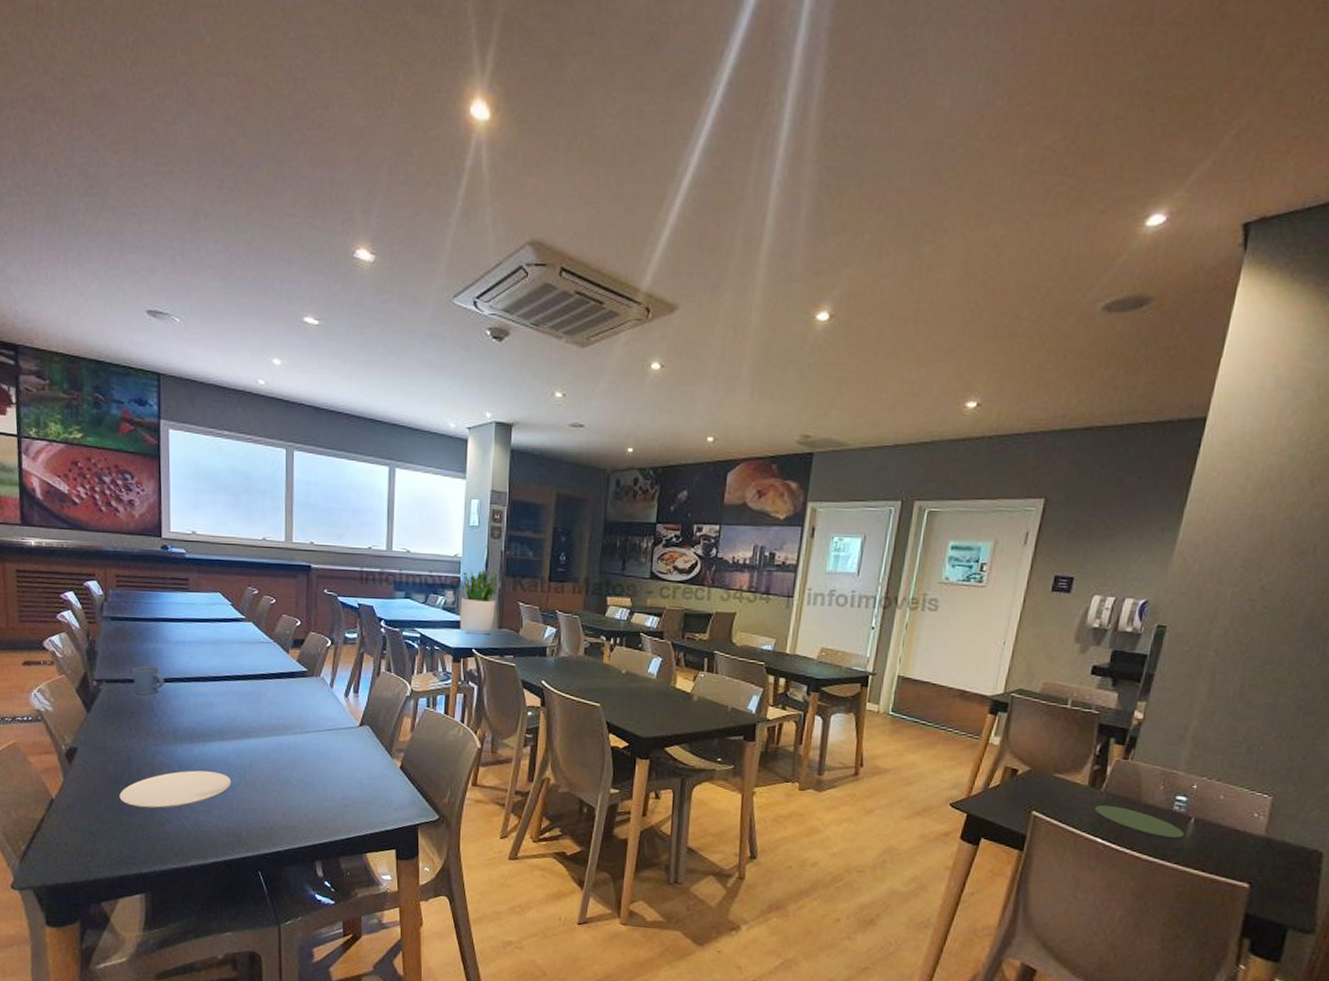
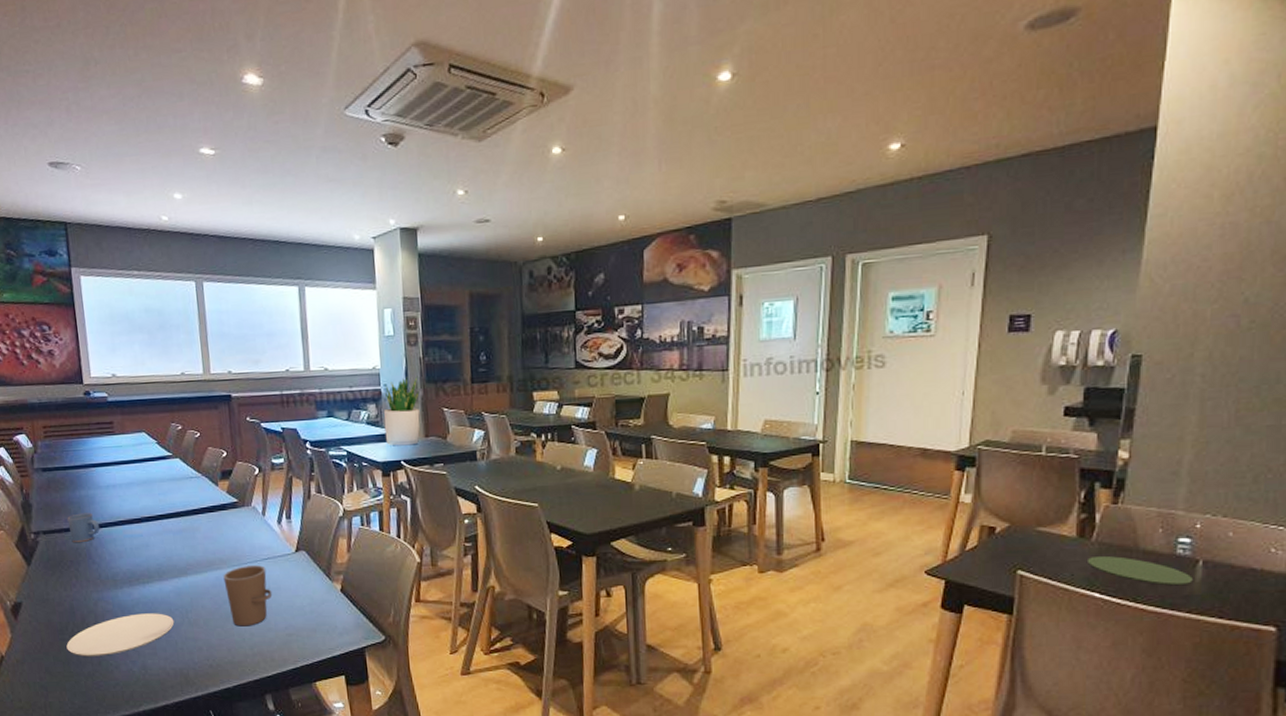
cup: none [285,734,332,794] -> present [223,565,273,627]

